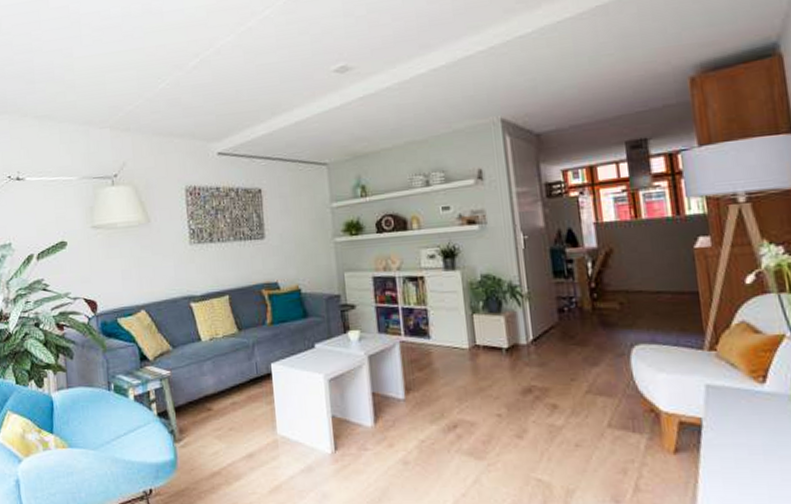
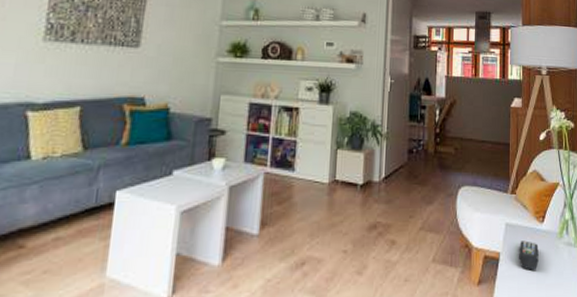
remote control: none [730,404,764,441] -> present [519,241,539,272]

